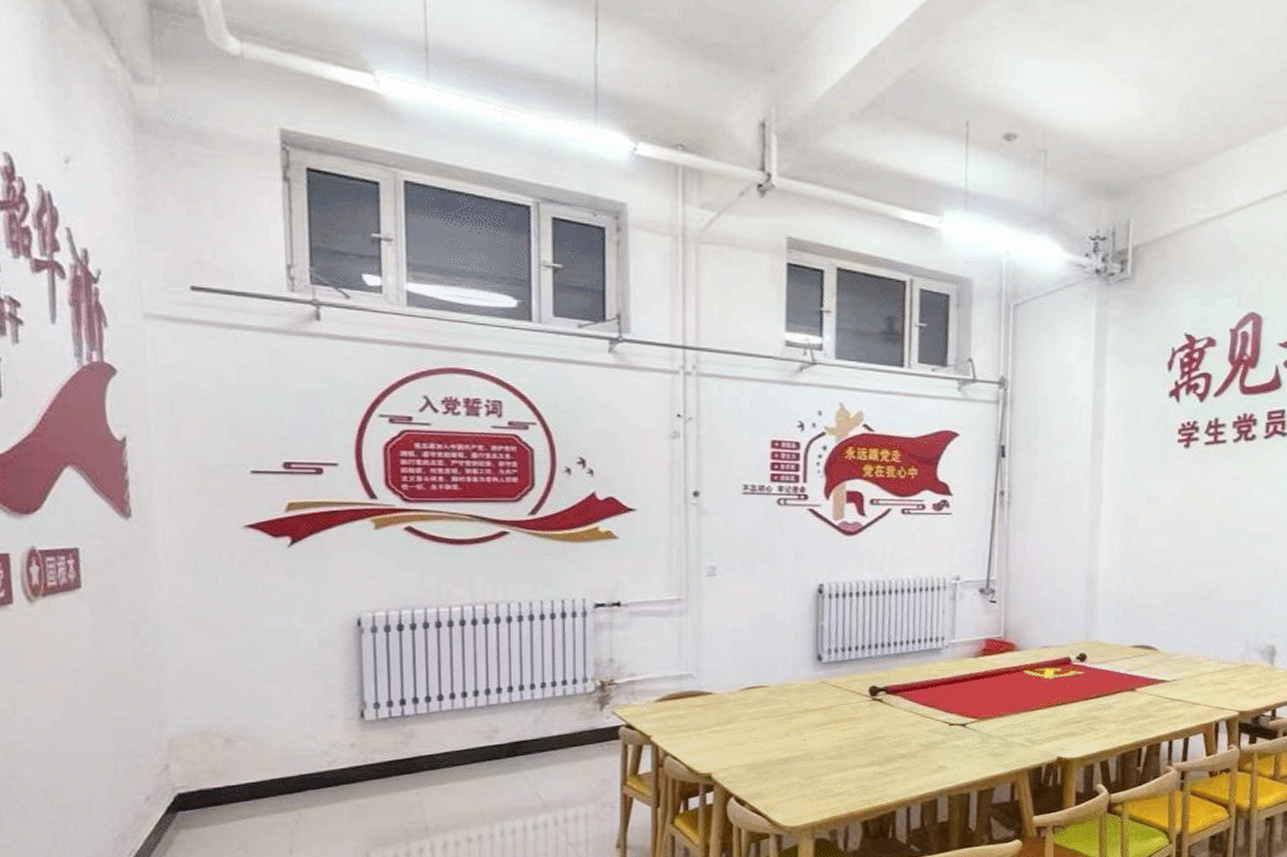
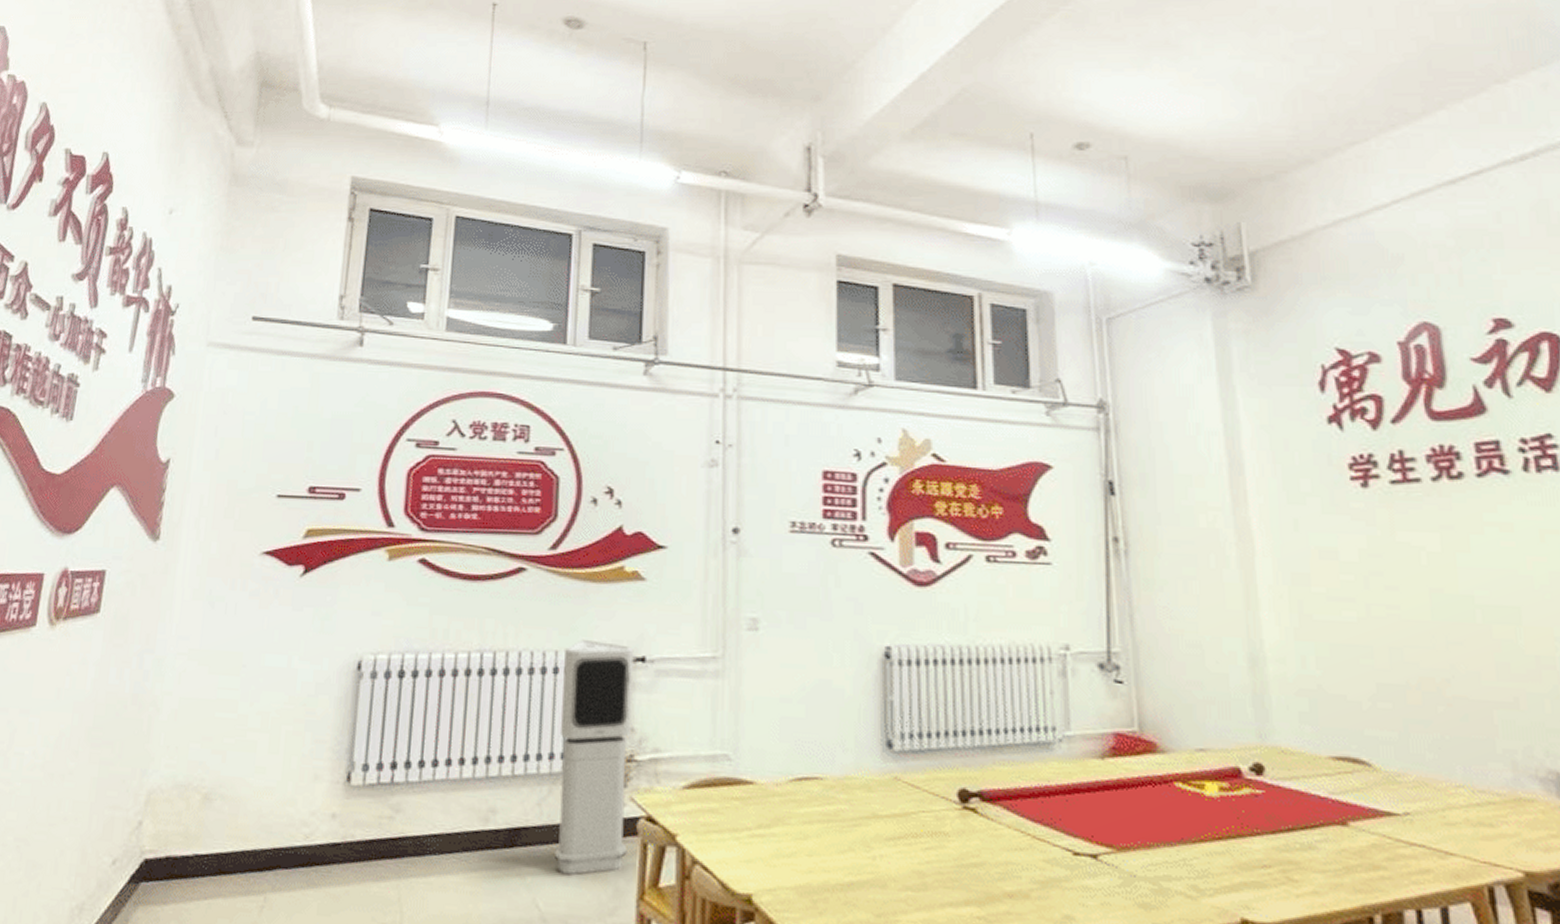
air purifier: none [549,590,612,771] -> present [555,639,634,875]

